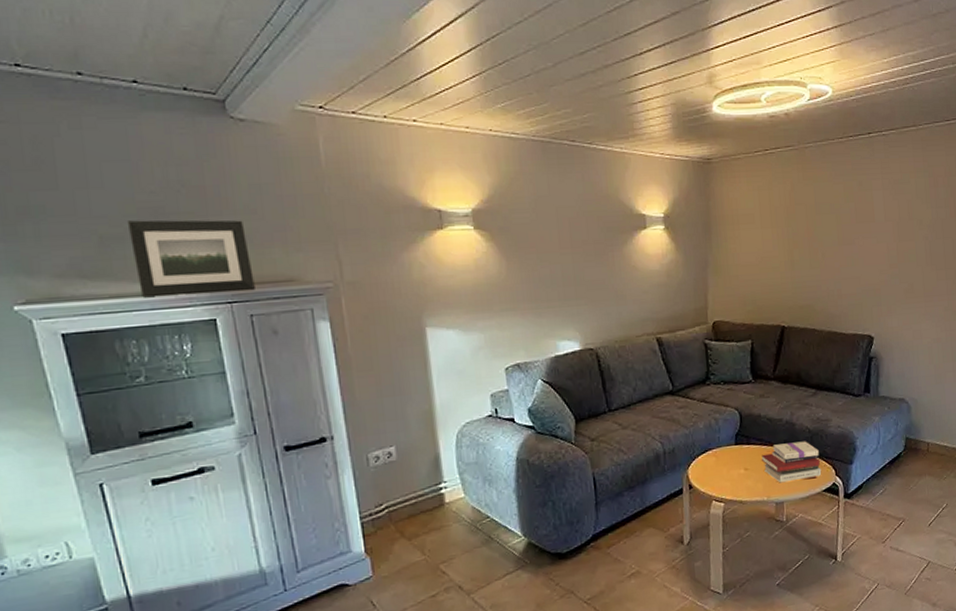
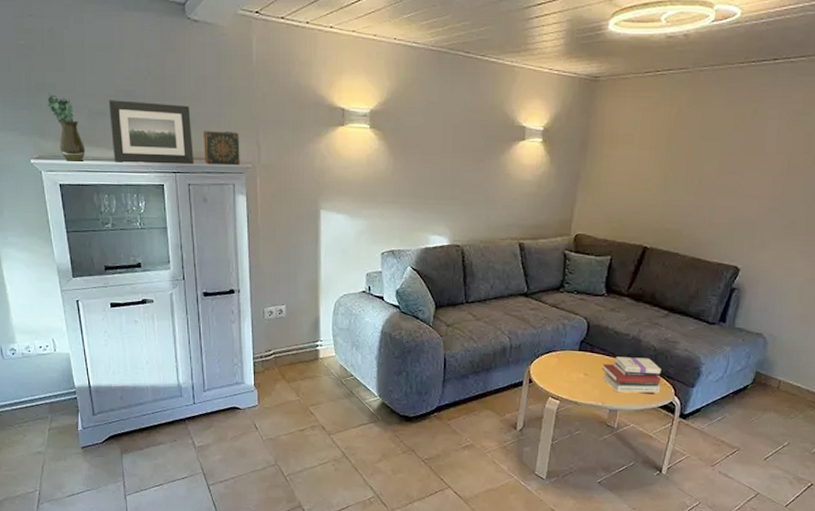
vase: none [34,218,99,304] -> present [47,93,86,163]
decorative box: none [265,246,318,289] -> present [204,131,240,166]

